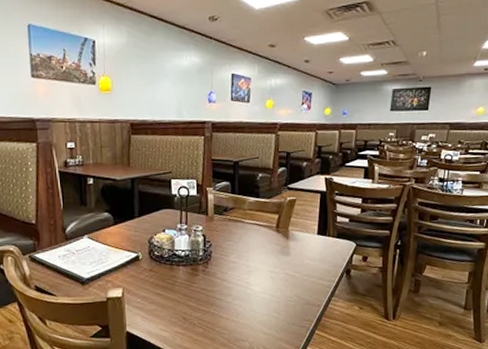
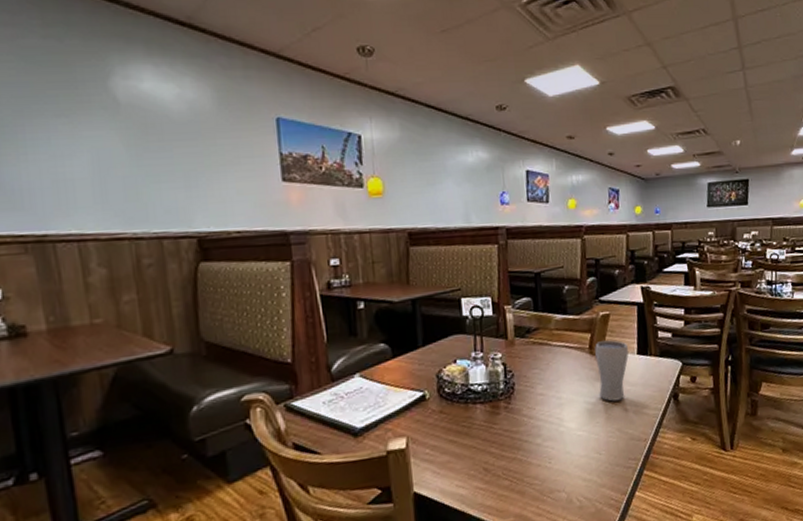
drinking glass: none [281,221,310,272] -> present [595,340,629,402]

